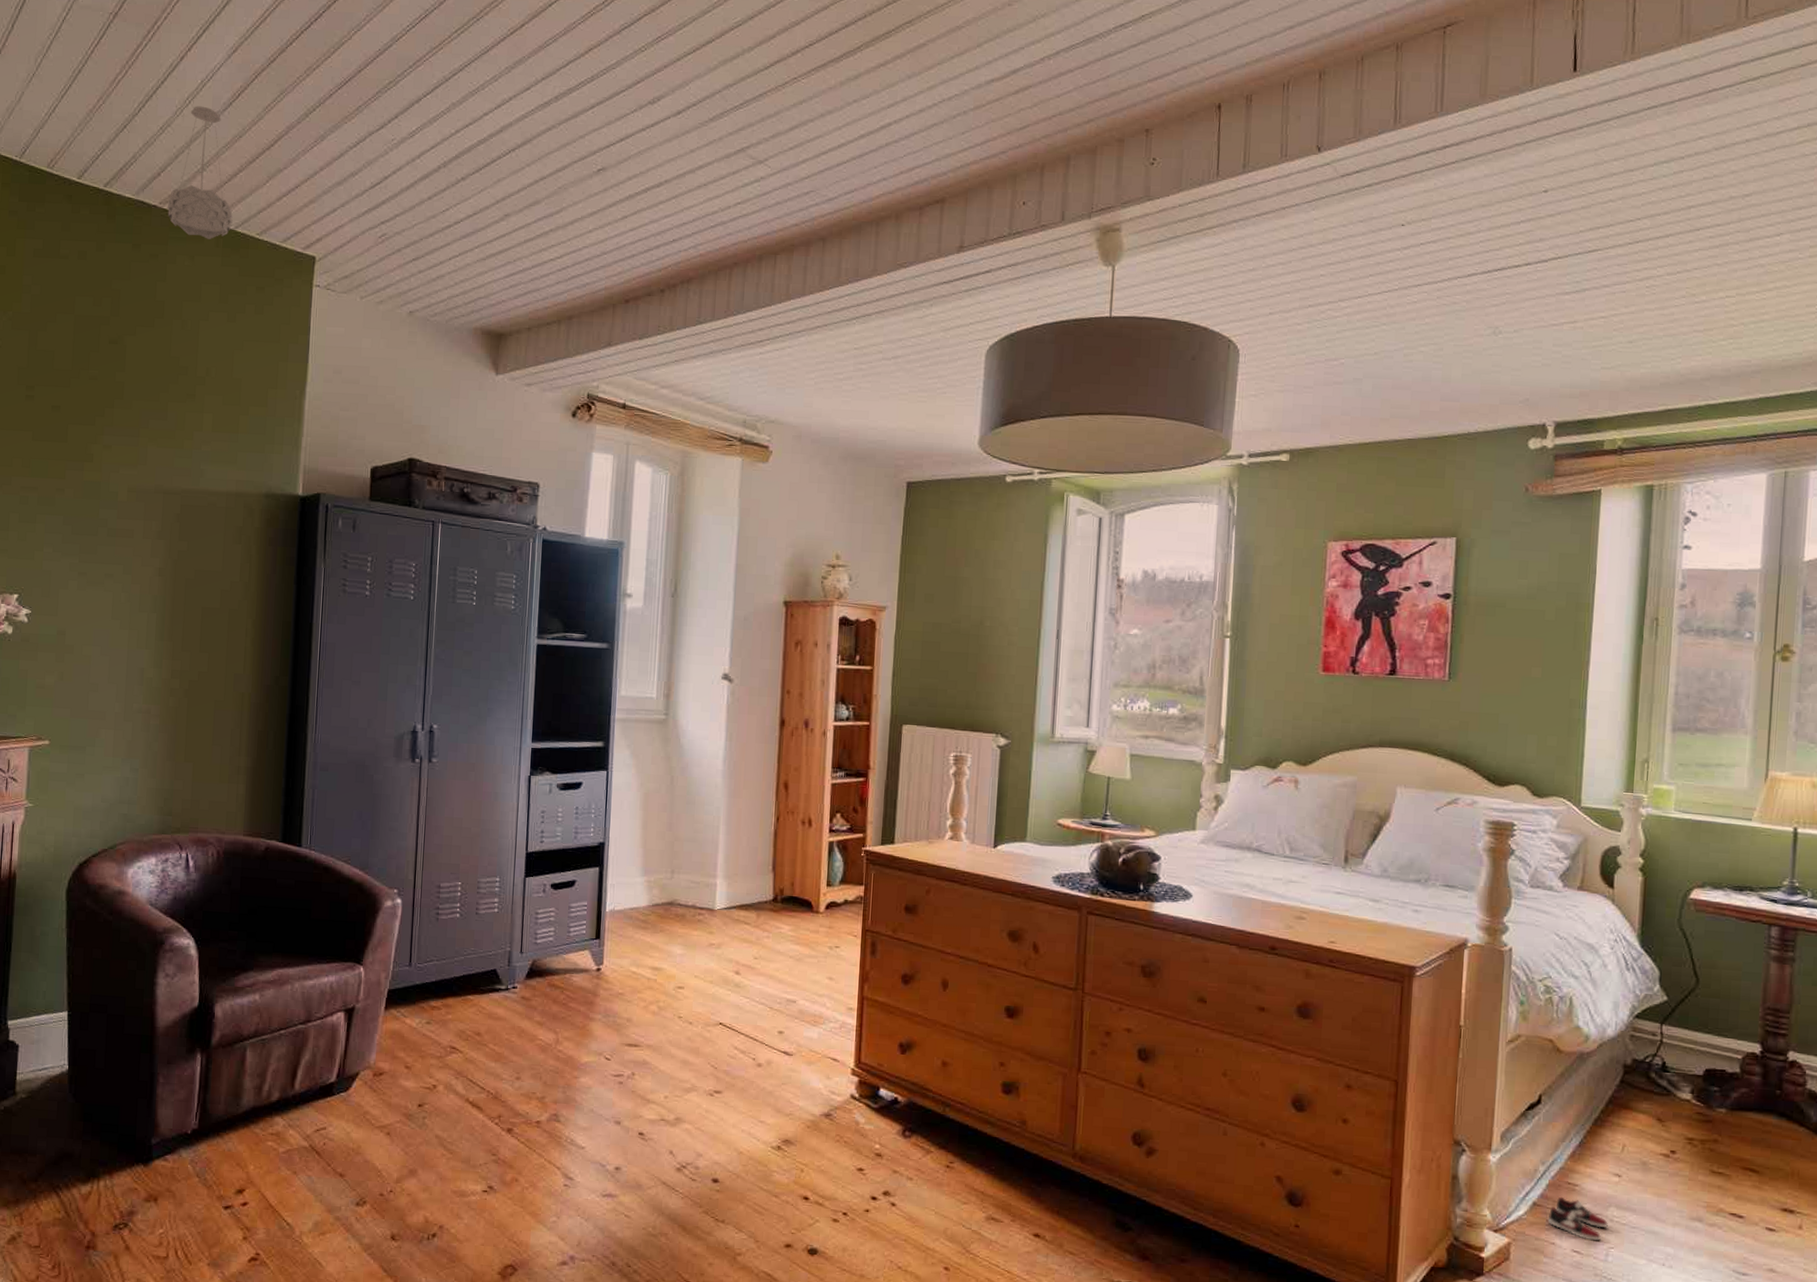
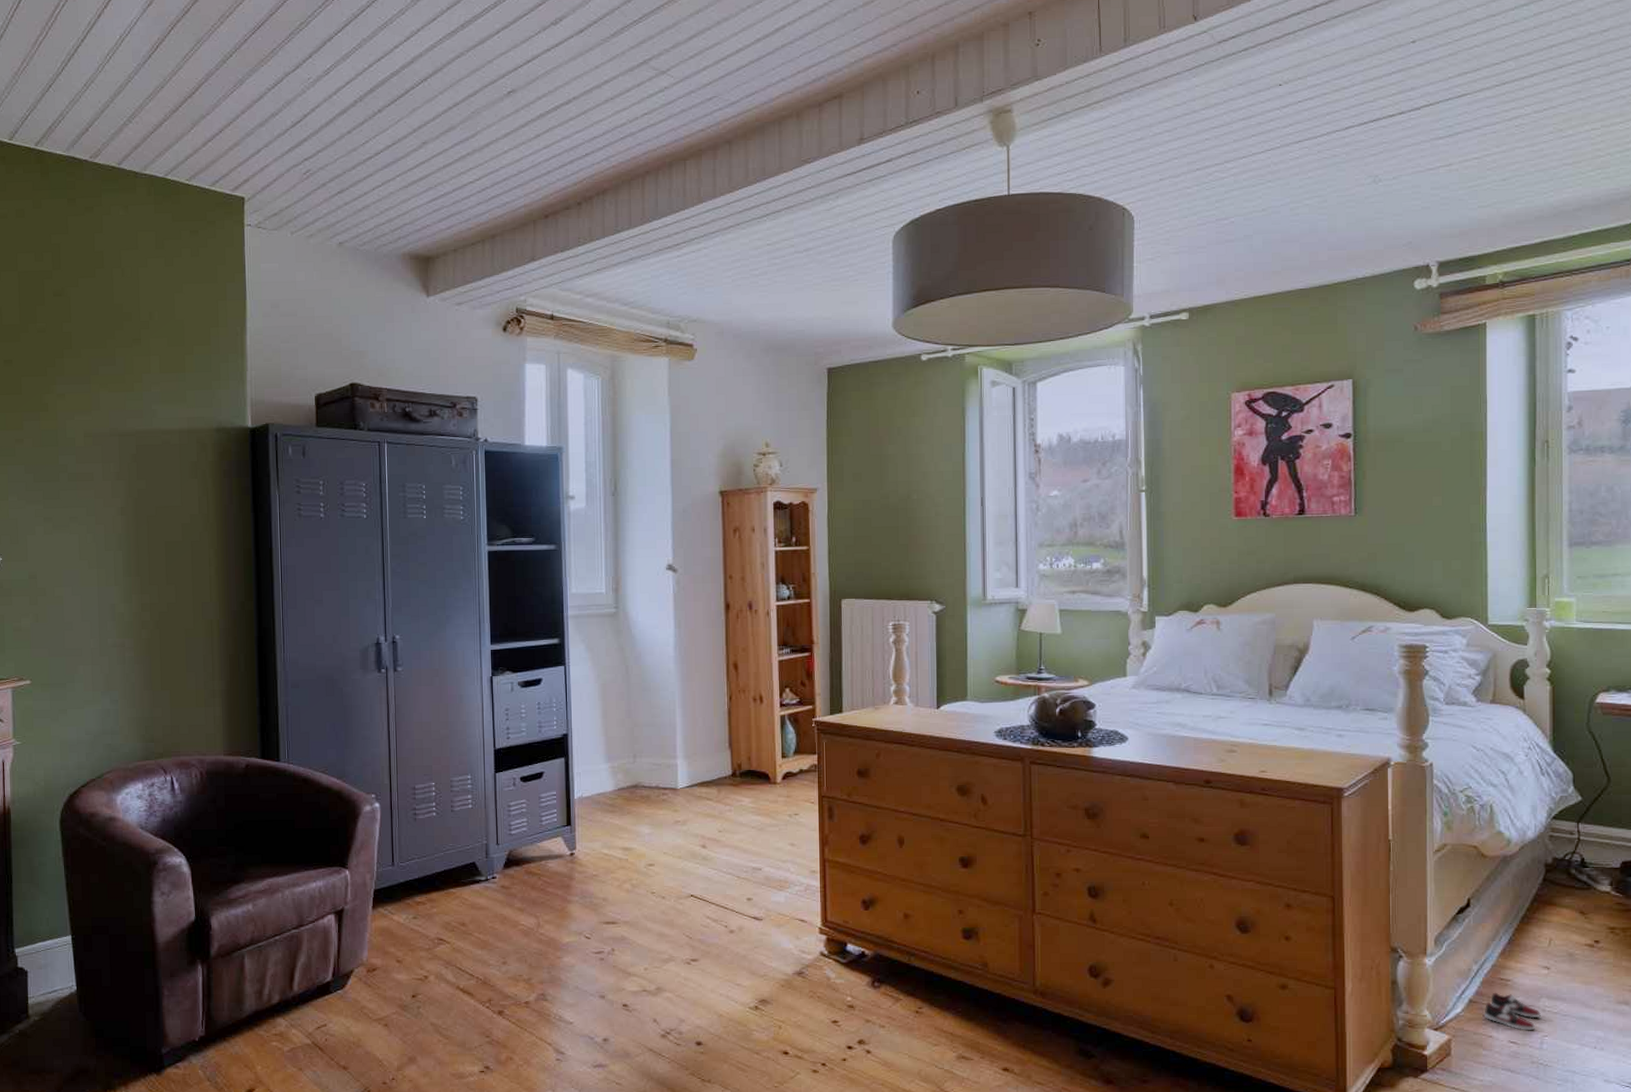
pendant light: present [167,106,233,239] -> none [97,60,162,189]

